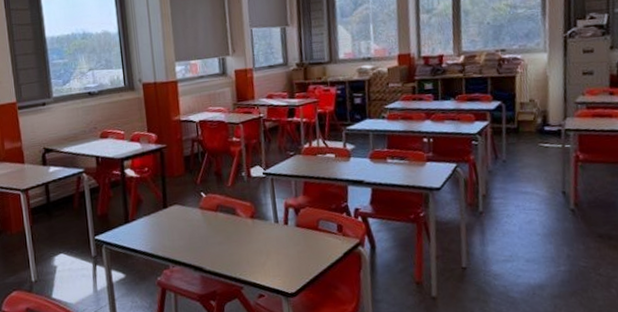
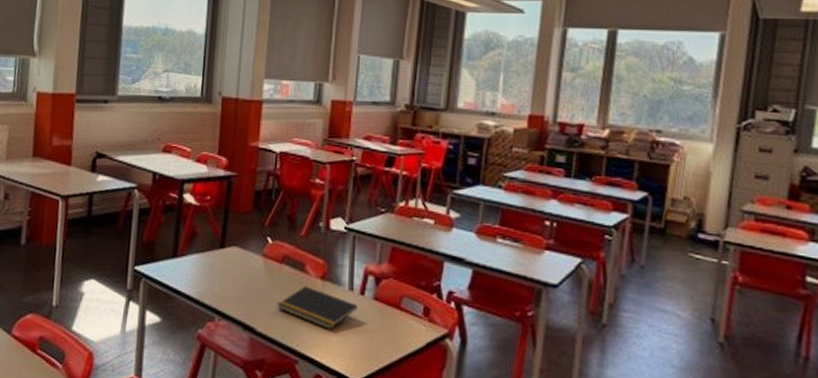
notepad: none [218,226,284,257] -> present [277,286,357,329]

